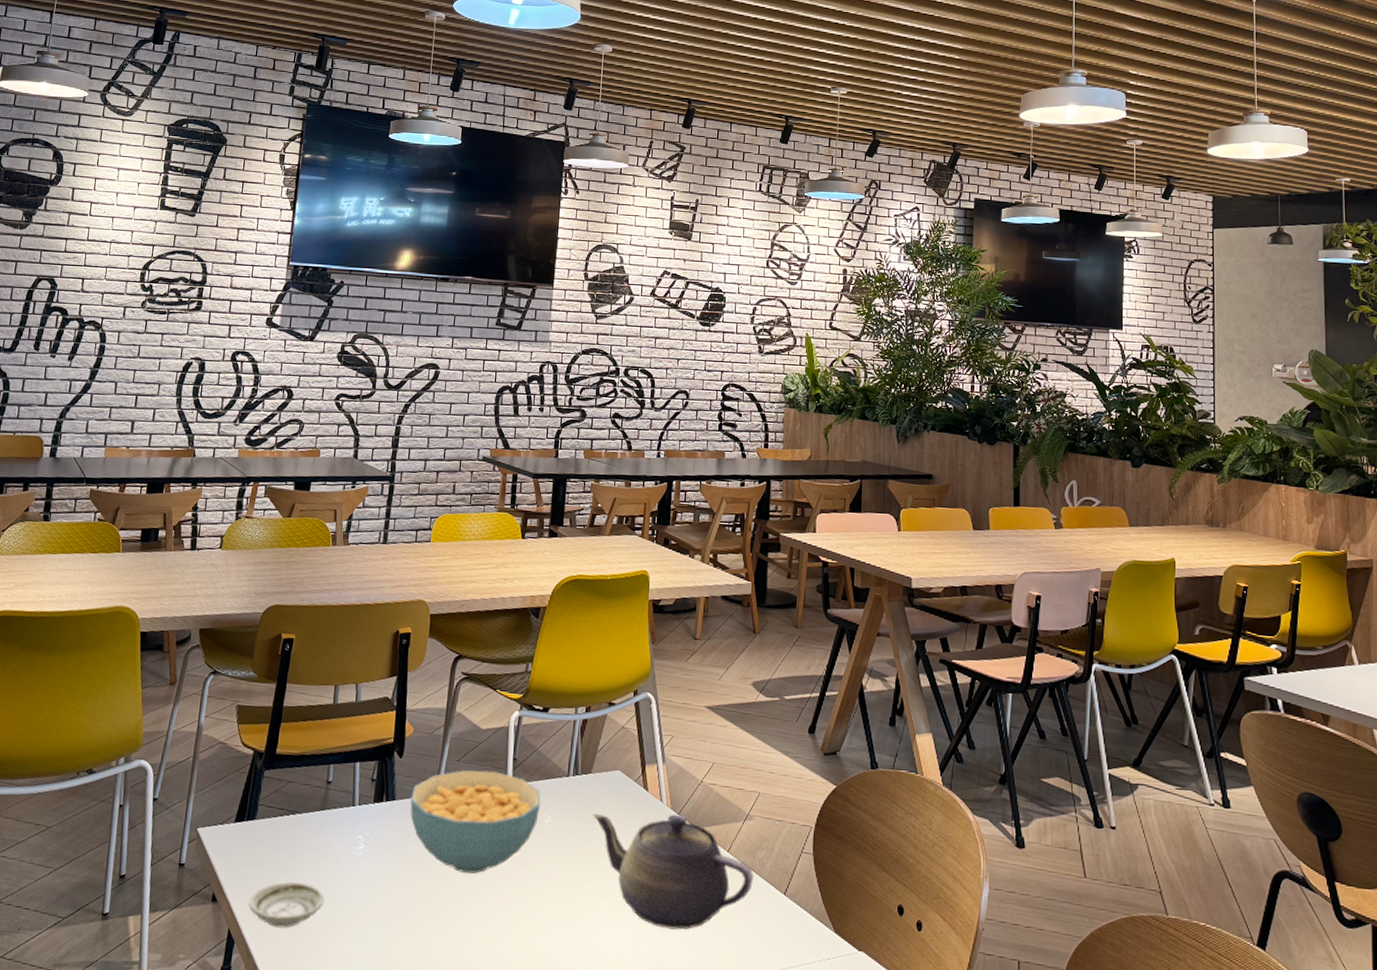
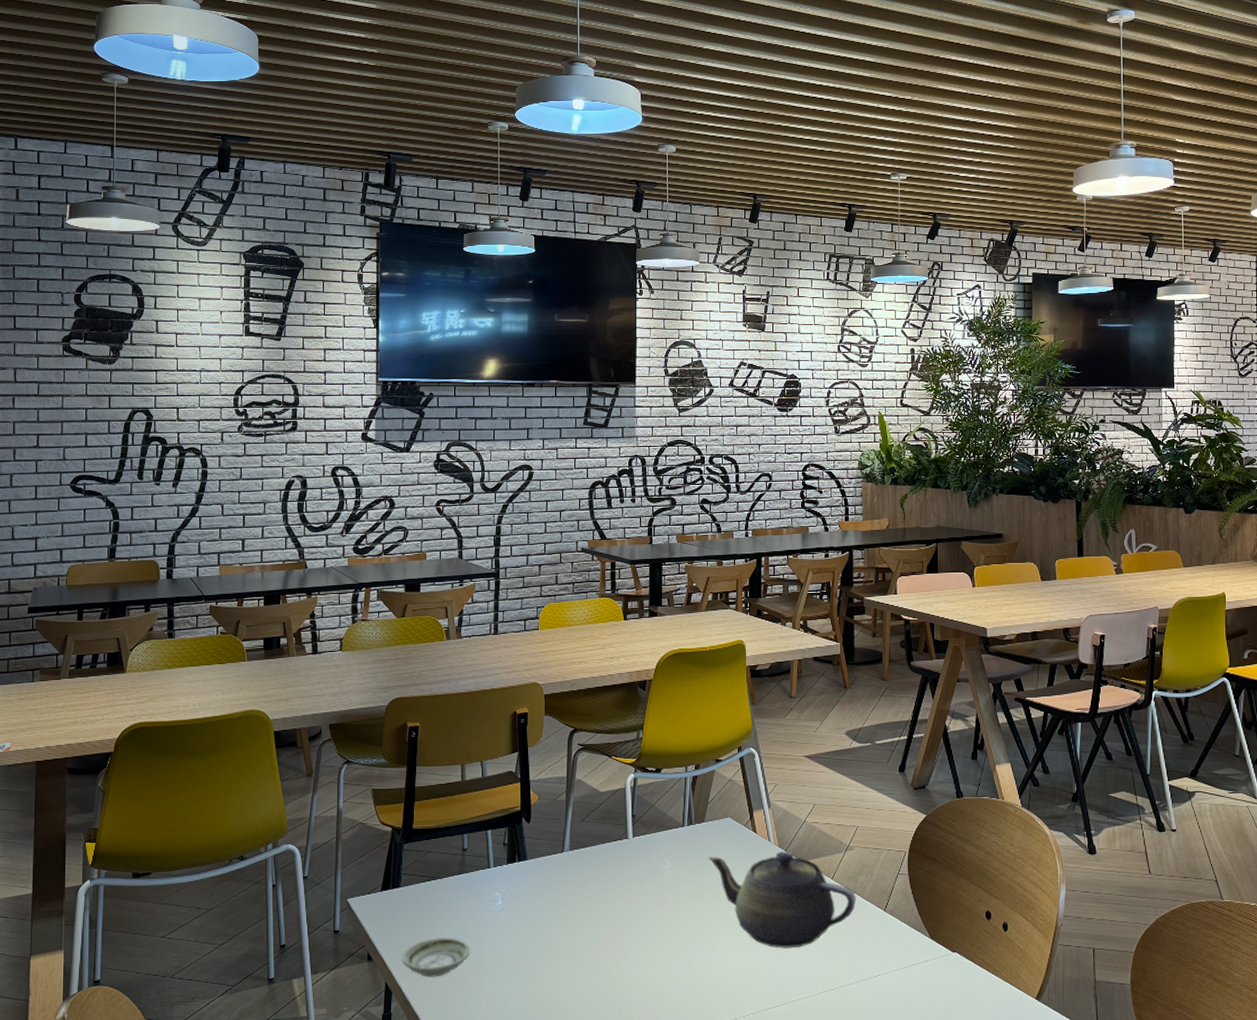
cereal bowl: present [410,770,541,874] -> none [541,828,660,917]

